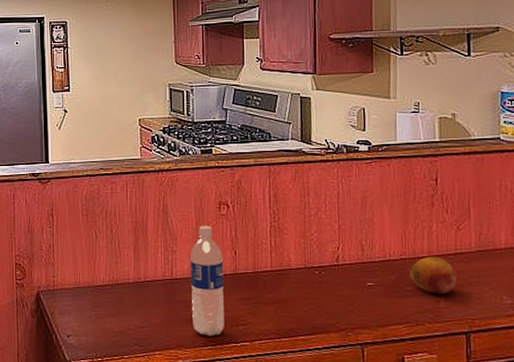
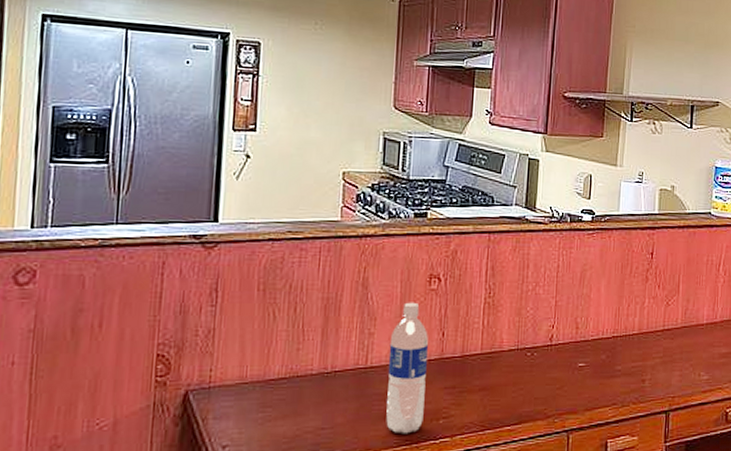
fruit: present [410,256,457,295] -> none [620,333,663,373]

